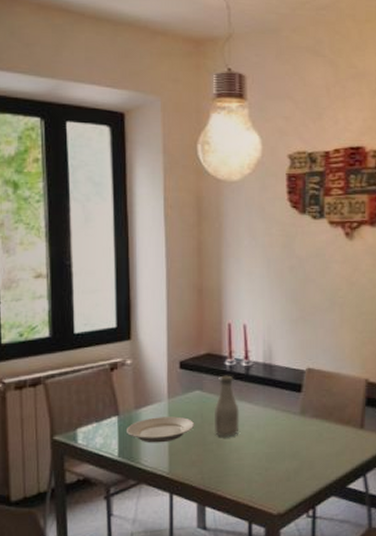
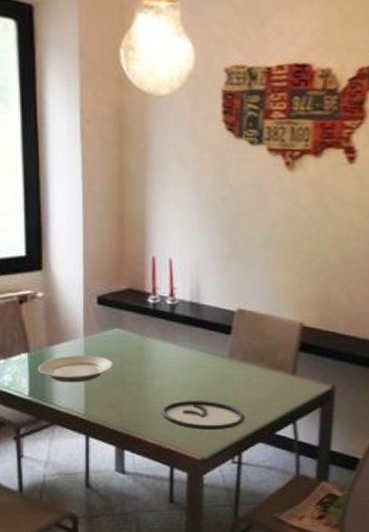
bottle: present [213,375,239,437] -> none [134,313,163,379]
plate: none [239,456,317,485] -> present [162,401,245,431]

